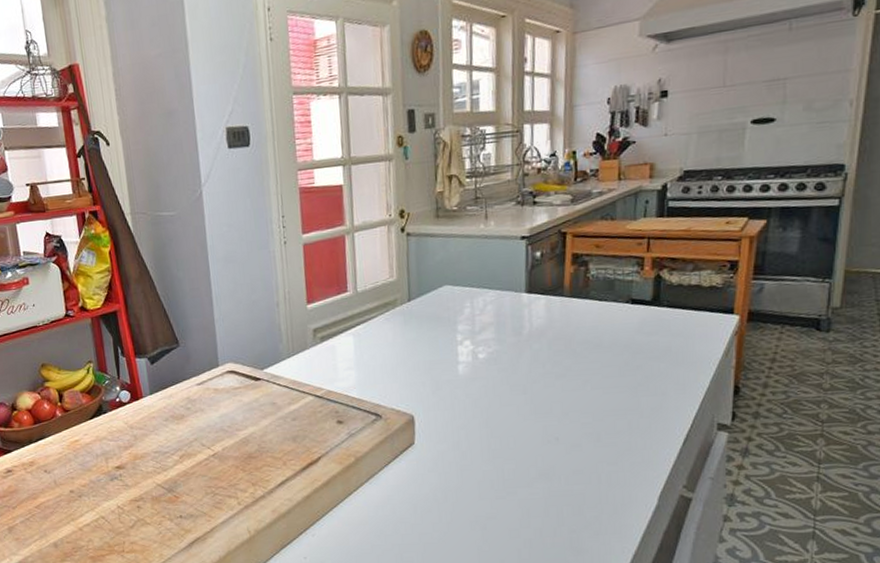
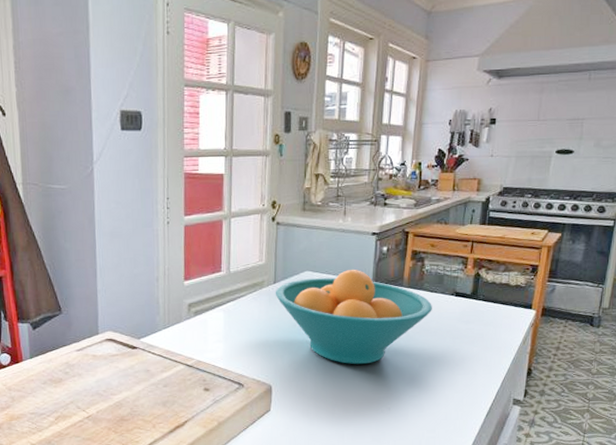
fruit bowl: none [410,280,603,389] -> present [275,270,432,365]

